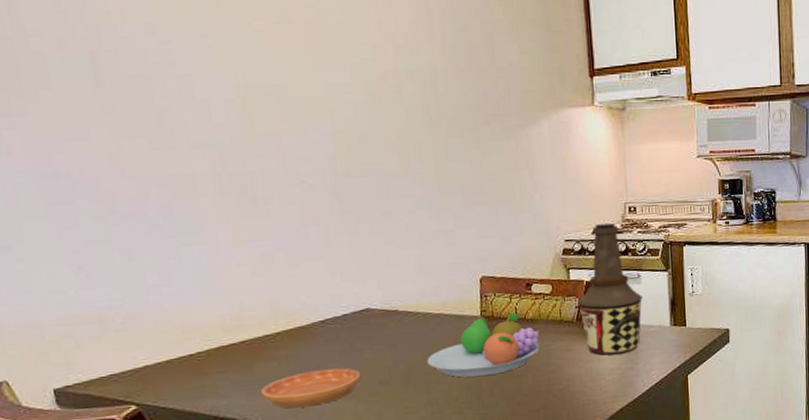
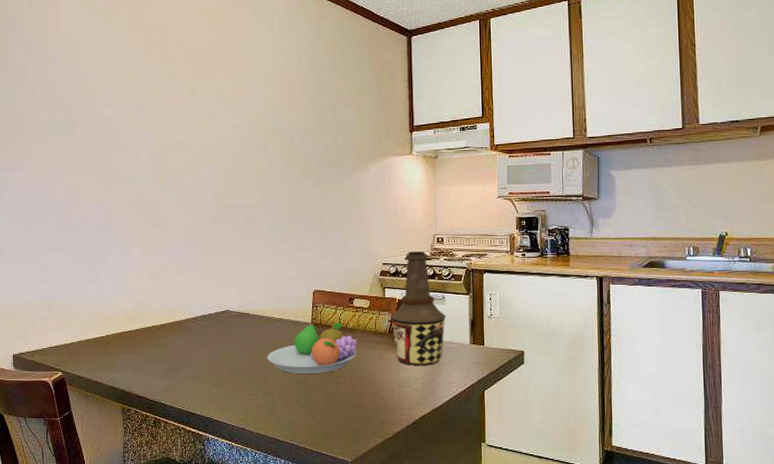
saucer: present [260,368,361,409] -> none [144,357,217,386]

